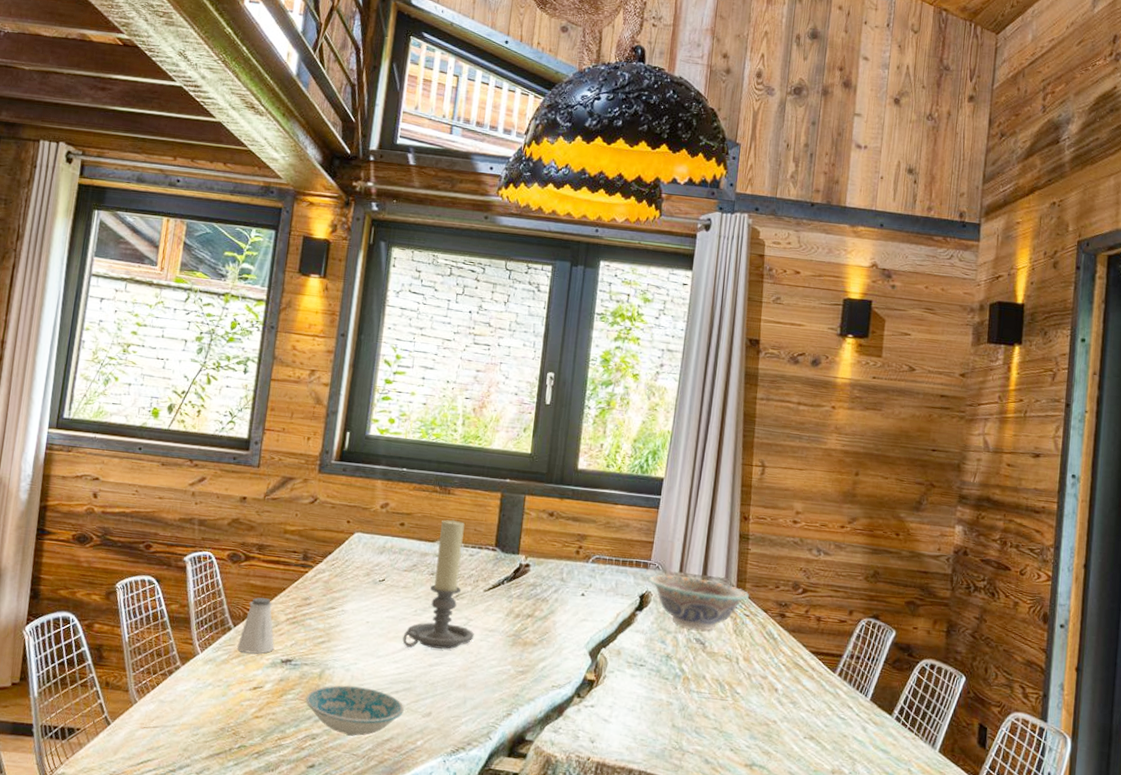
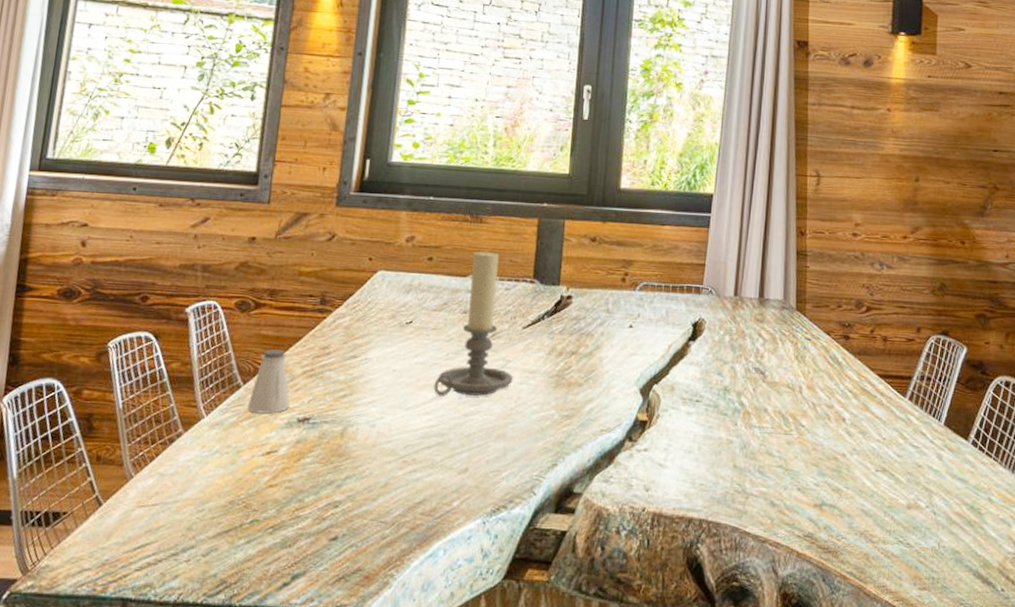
ceramic bowl: present [305,685,404,736] -> none [326,443,437,501]
decorative bowl: present [649,575,750,631] -> none [702,299,811,359]

